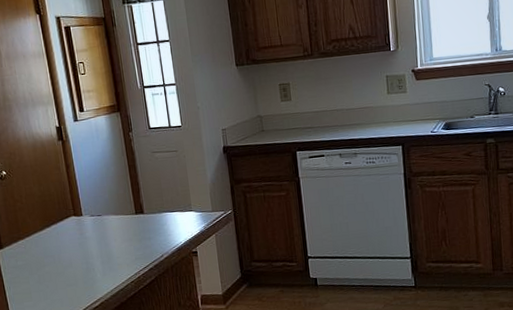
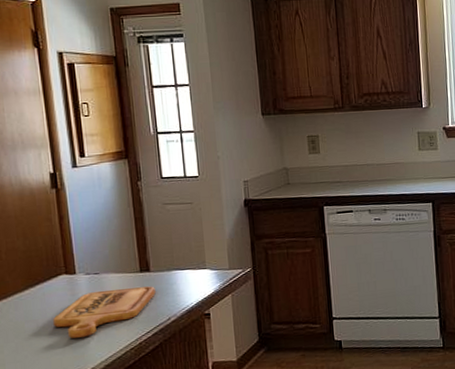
cutting board: none [66,226,150,272] -> present [53,286,156,338]

